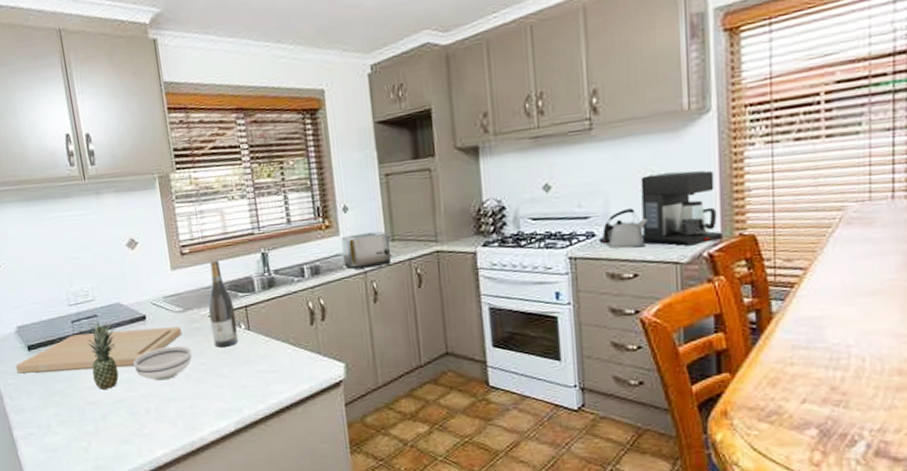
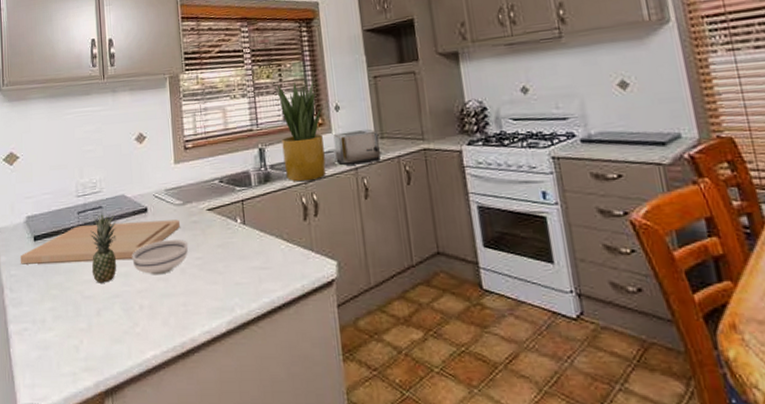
wine bottle: present [208,260,238,348] -> none [206,154,234,242]
planter: none [275,177,334,287] -> present [273,78,327,182]
kettle: present [603,207,648,250] -> none [582,109,626,150]
coffee maker: present [640,170,723,246] -> none [612,75,701,147]

